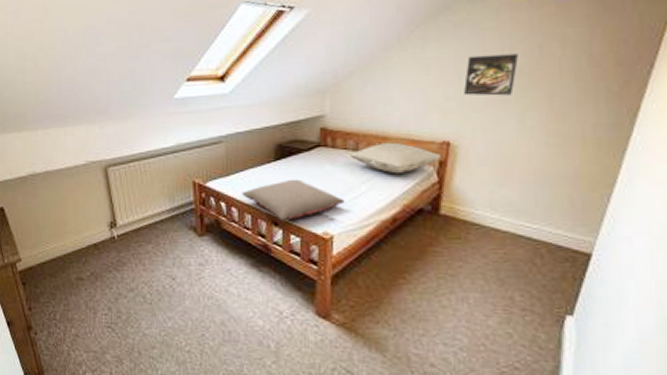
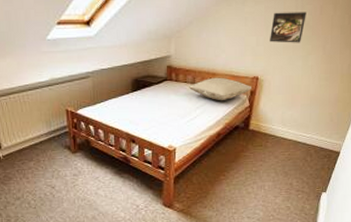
pillow: present [241,179,345,221] -> none [106,106,185,139]

